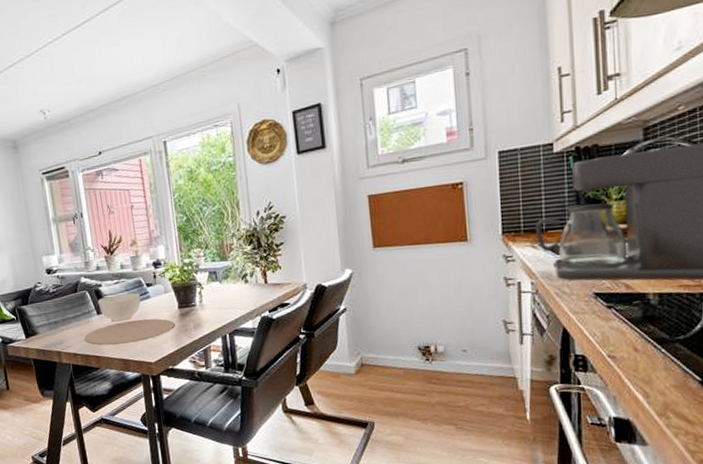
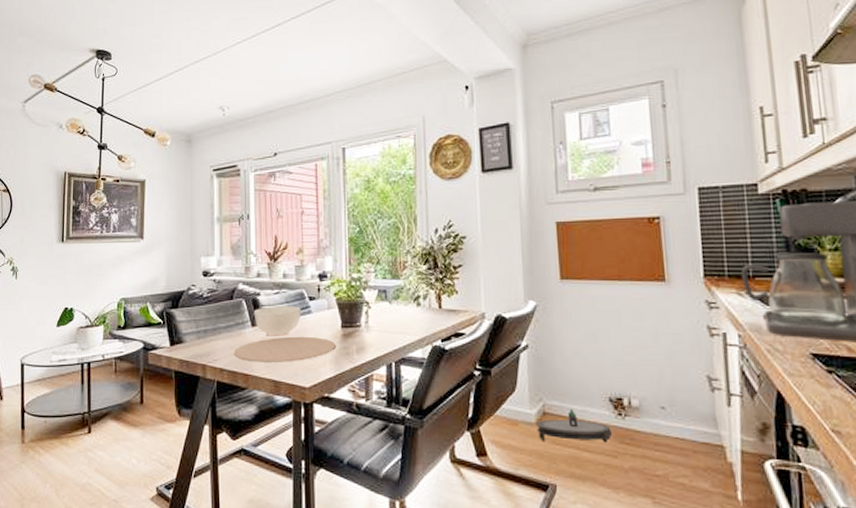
robot vacuum: none [356,359,422,389] -> present [536,408,613,444]

